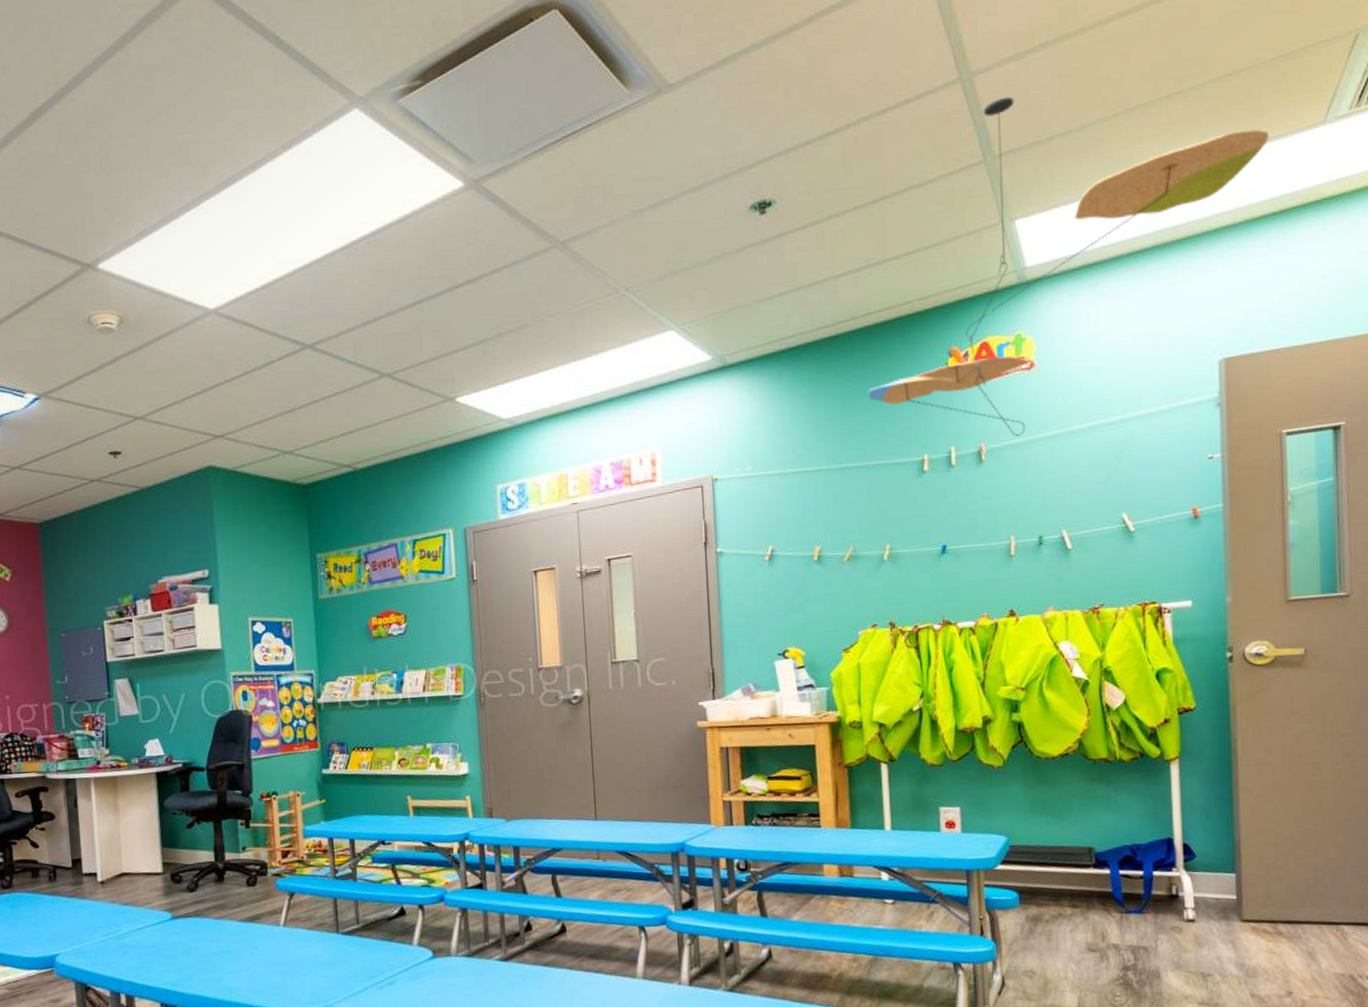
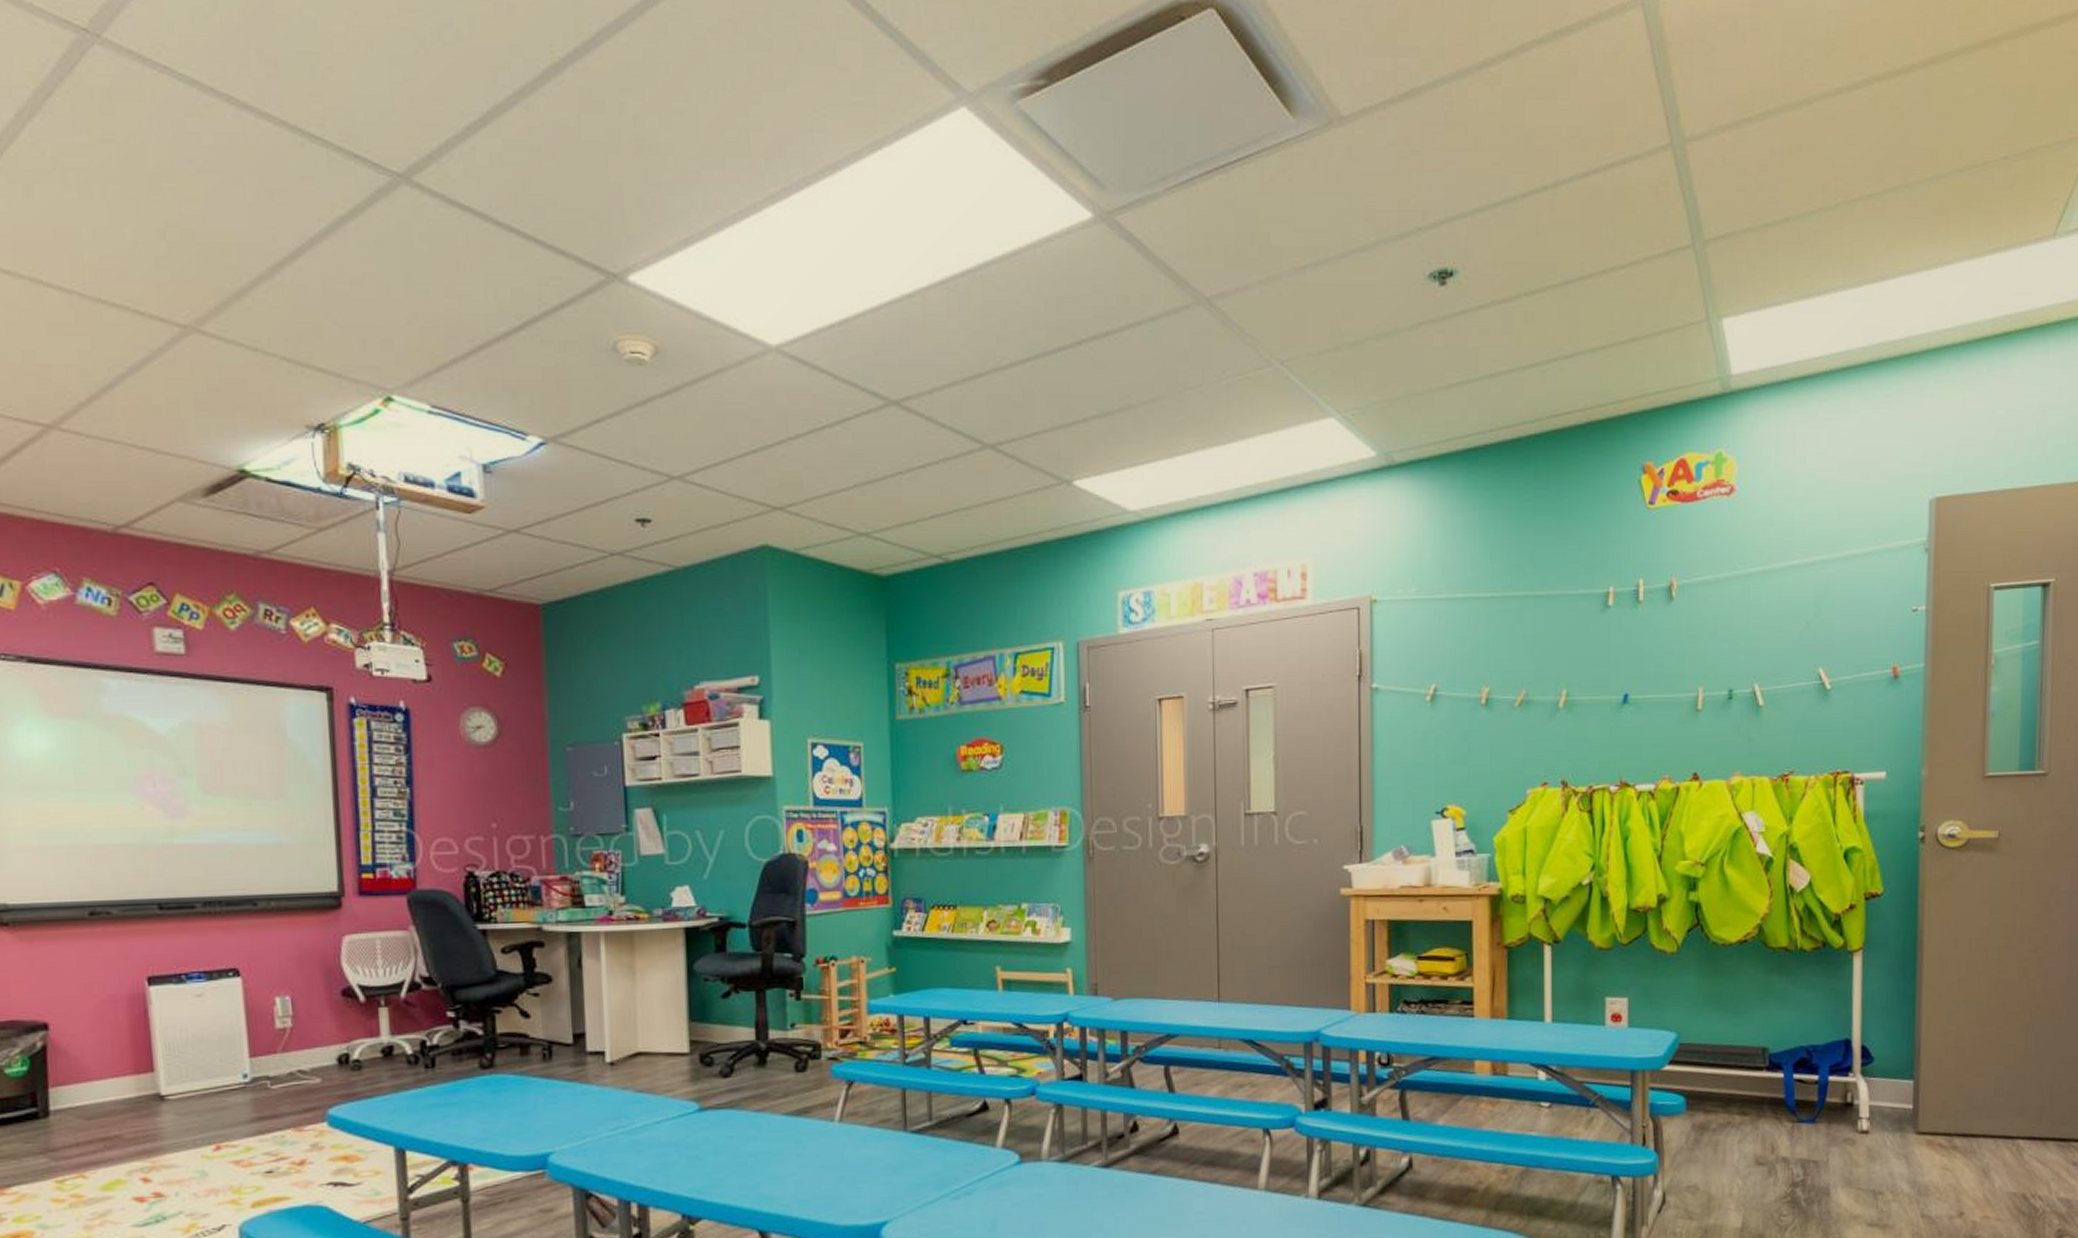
ceiling mobile: present [868,96,1269,437] -> none [1551,171,1996,572]

